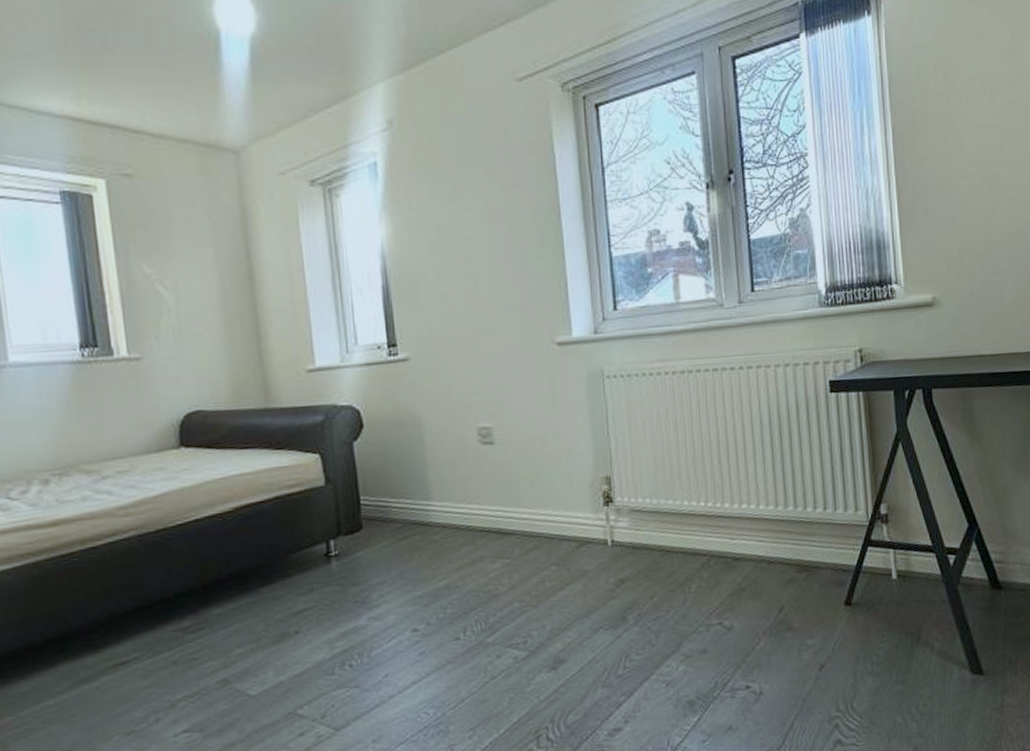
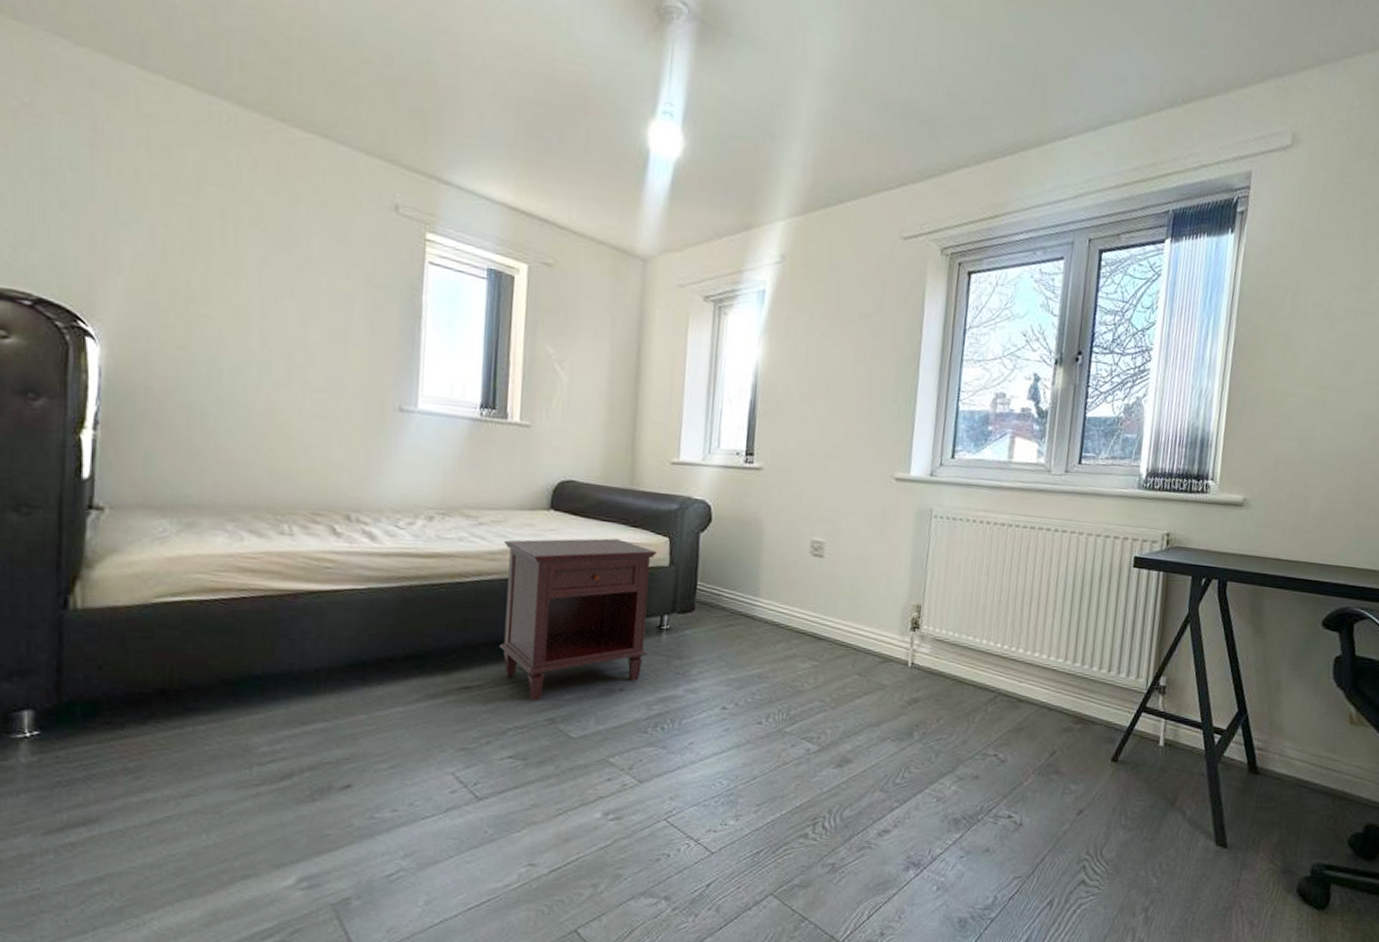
nightstand: none [135,466,319,663] -> present [498,538,657,701]

